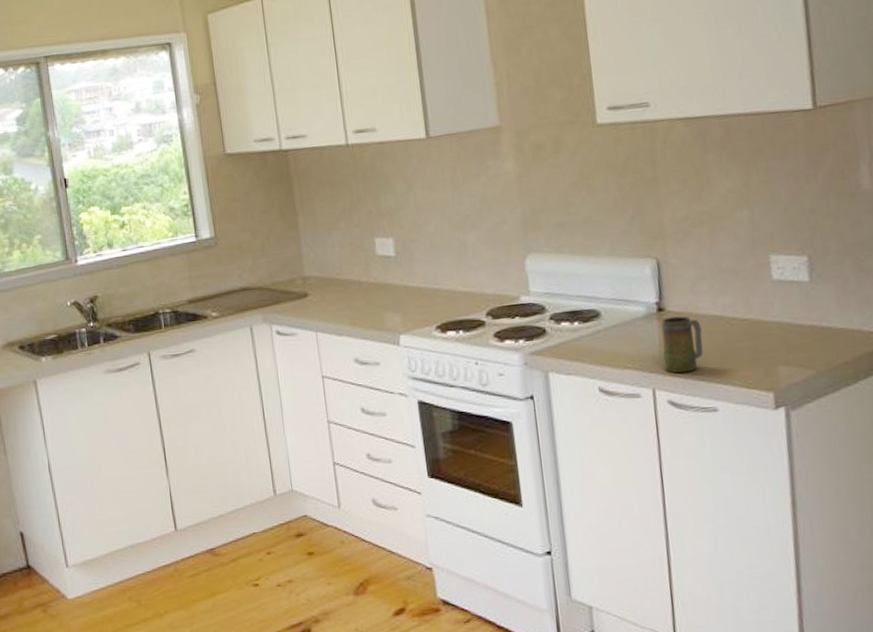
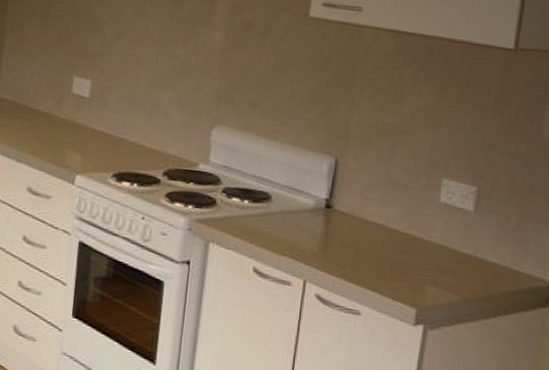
mug: present [662,316,703,374] -> none [320,215,363,272]

